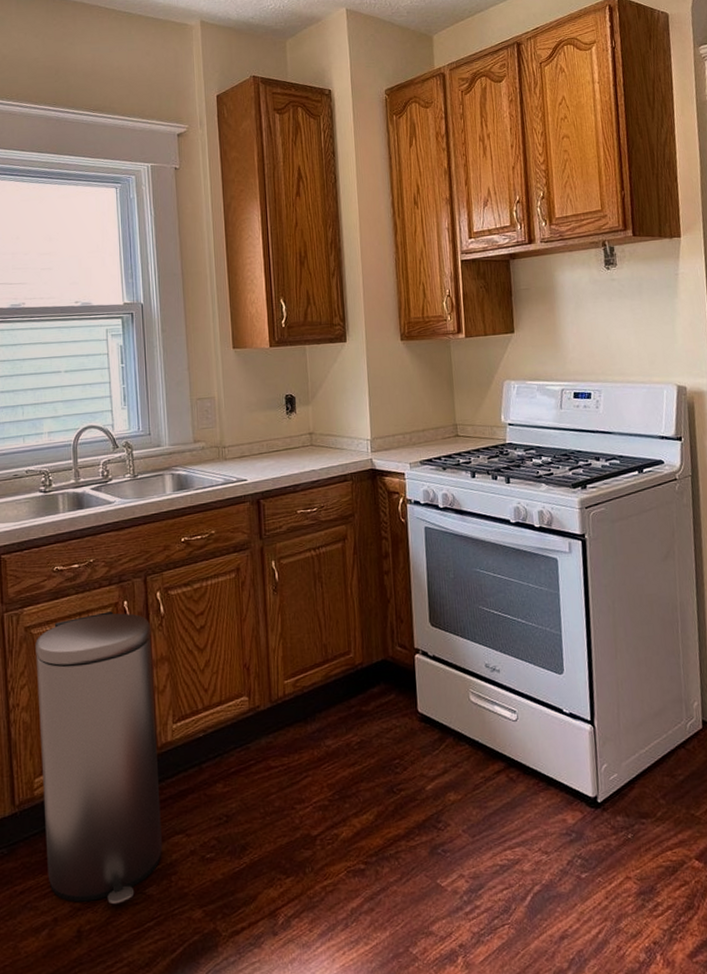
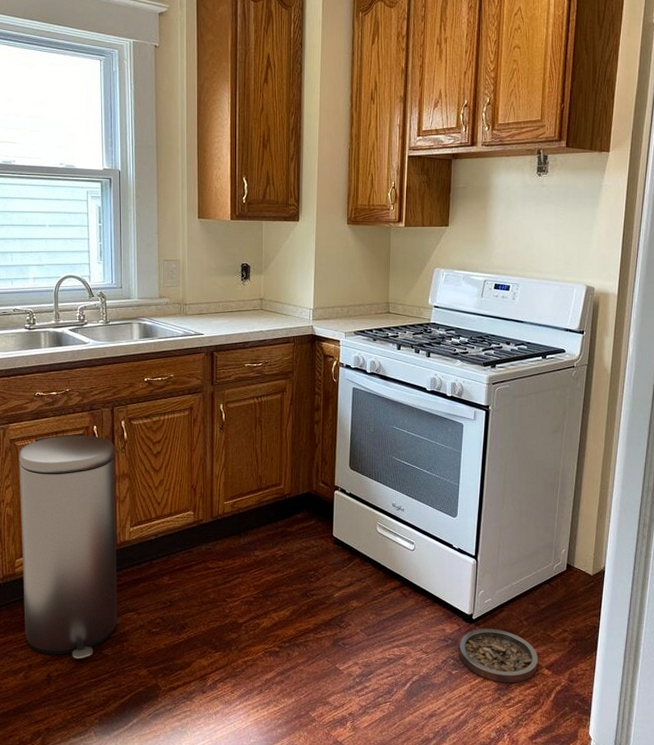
pet bowl: none [585,813,686,884] -> present [459,629,539,683]

